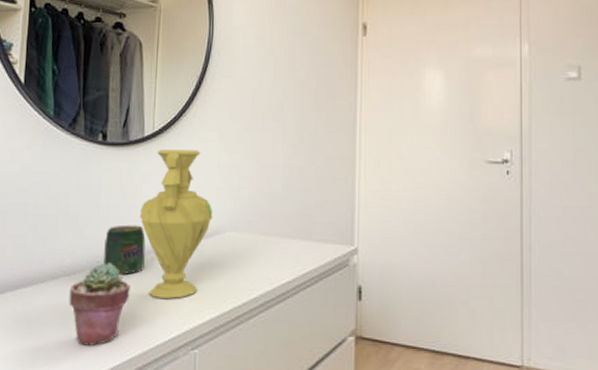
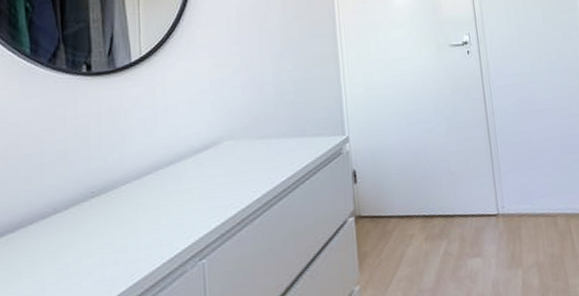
potted succulent: present [69,263,130,346] -> none [63,191,130,280]
jar: present [103,225,146,276] -> none [98,149,143,202]
vase: present [140,149,213,299] -> none [134,68,209,217]

